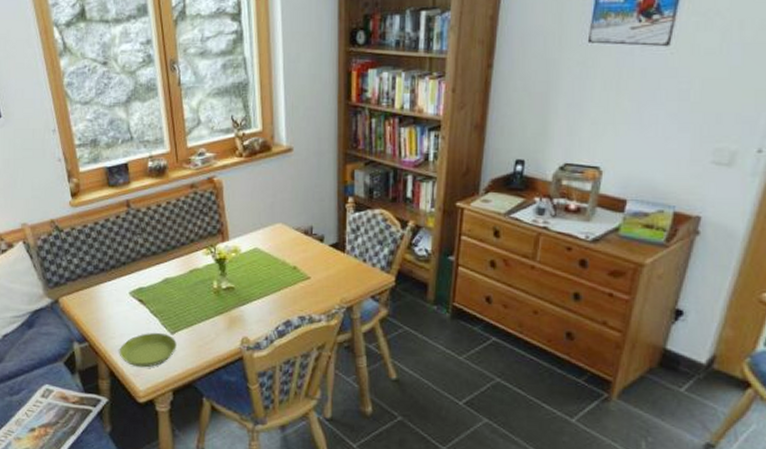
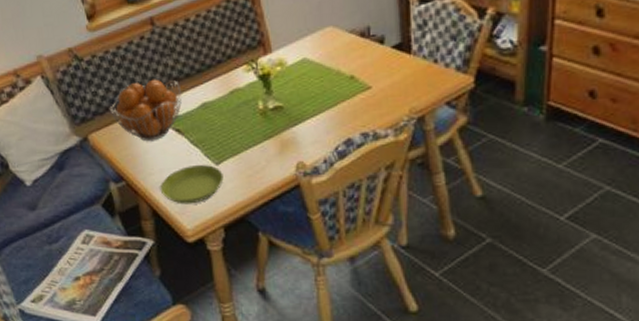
fruit basket: none [81,253,148,309] -> present [109,79,183,142]

